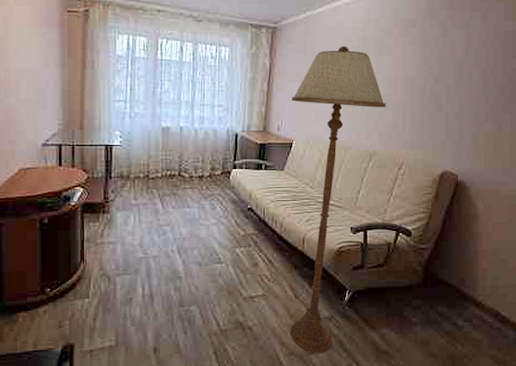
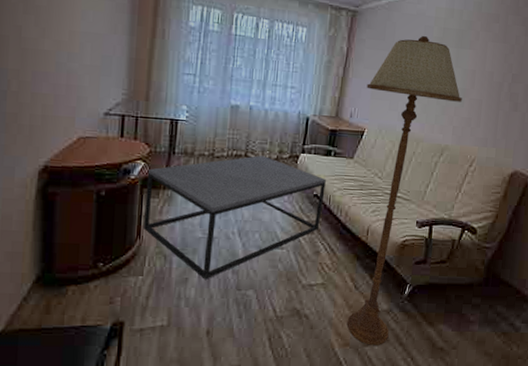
coffee table: none [86,173,259,298] -> present [144,155,326,280]

